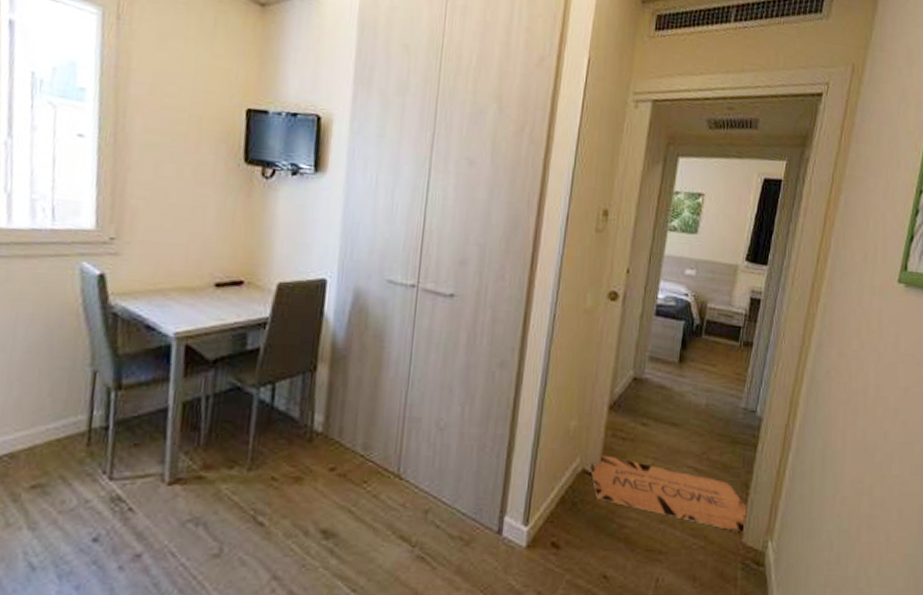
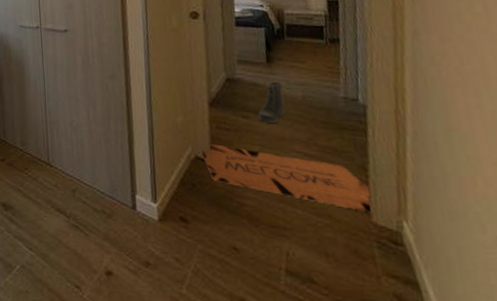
boot: none [658,386,689,434] -> present [258,82,285,124]

